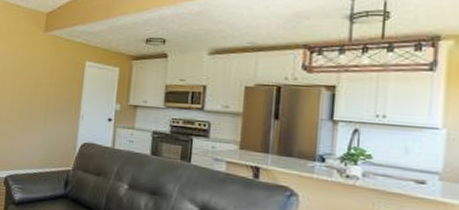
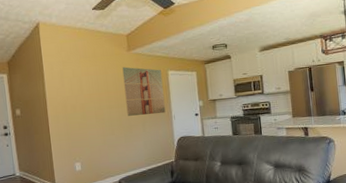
wall art: none [29,49,78,111] -> present [122,67,166,116]

